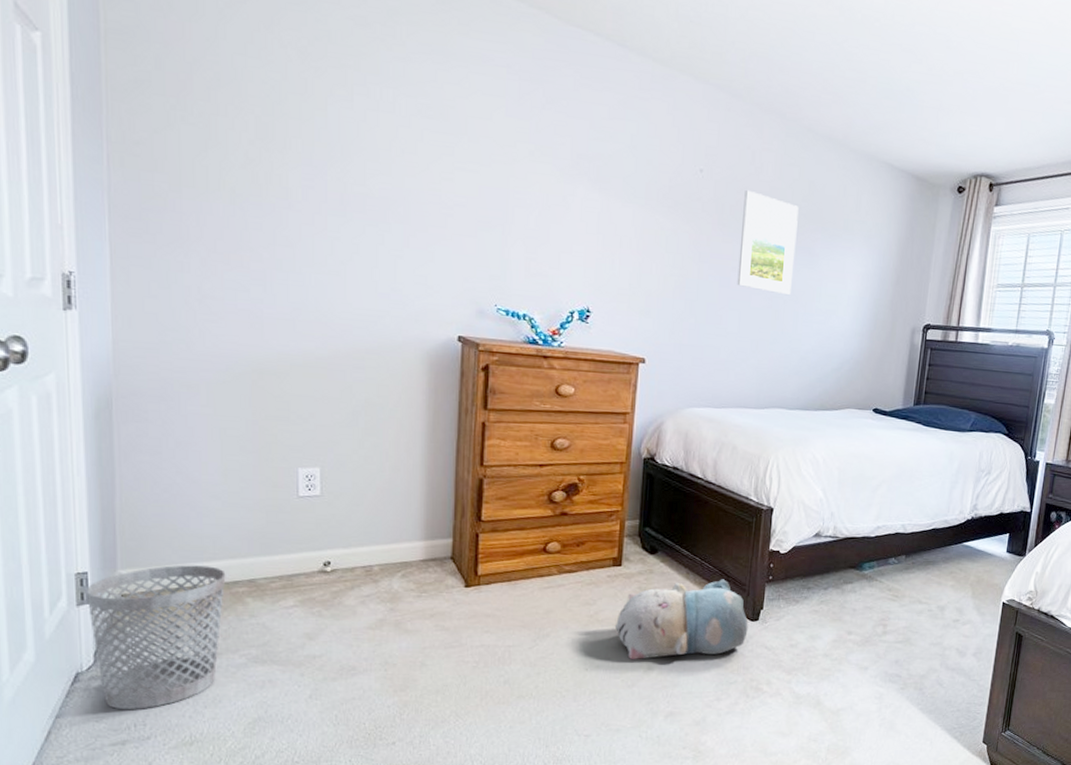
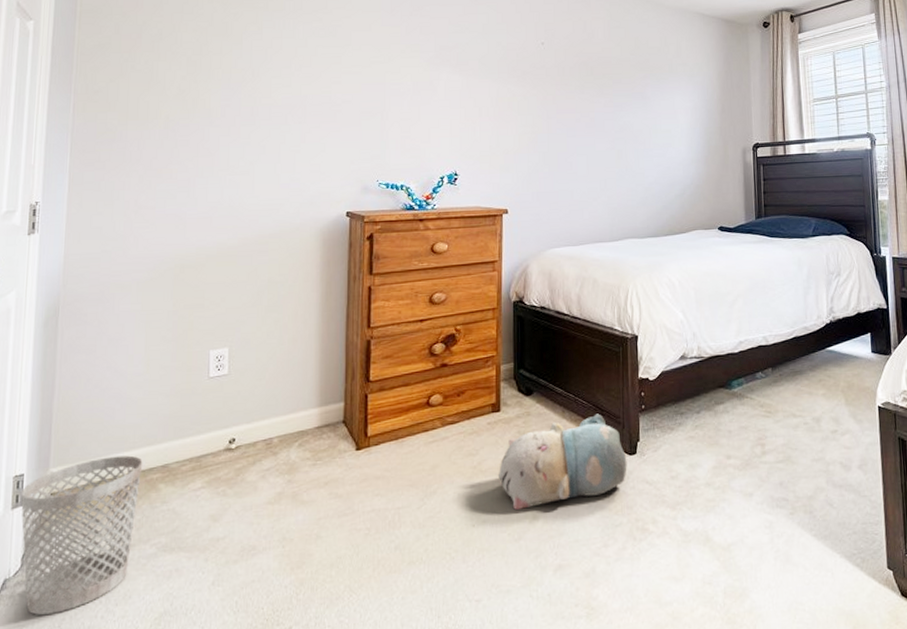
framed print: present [737,189,799,296] -> none [581,53,630,136]

